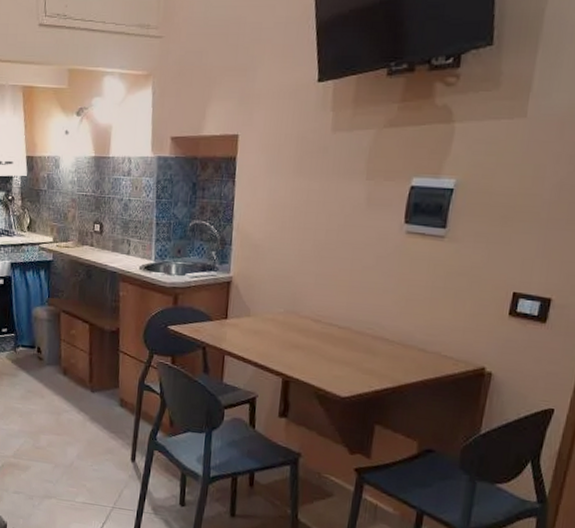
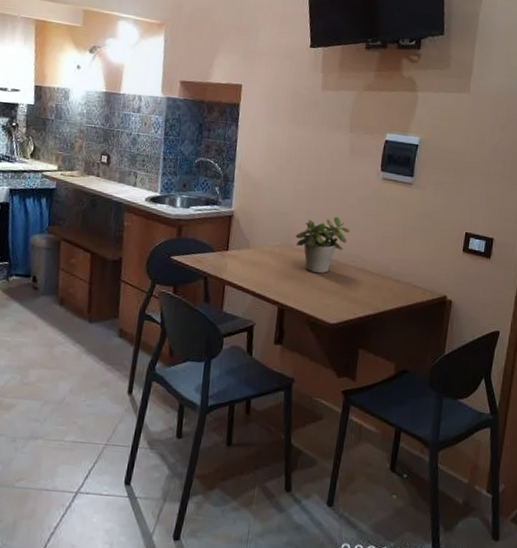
potted plant: none [301,278,366,343] -> present [295,216,351,274]

